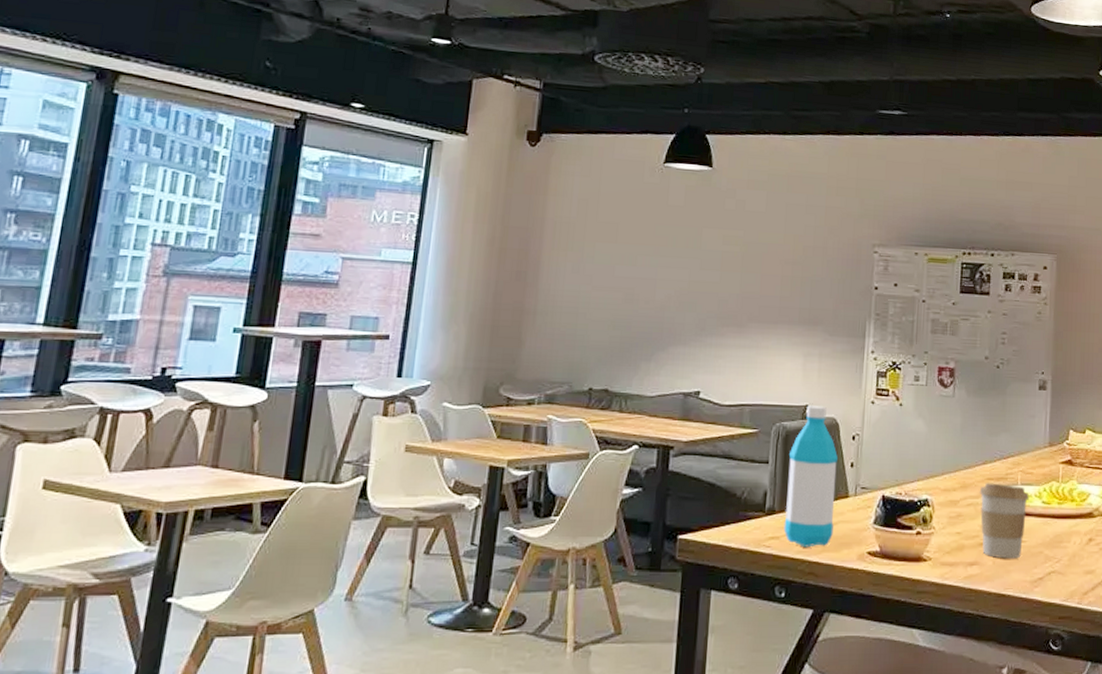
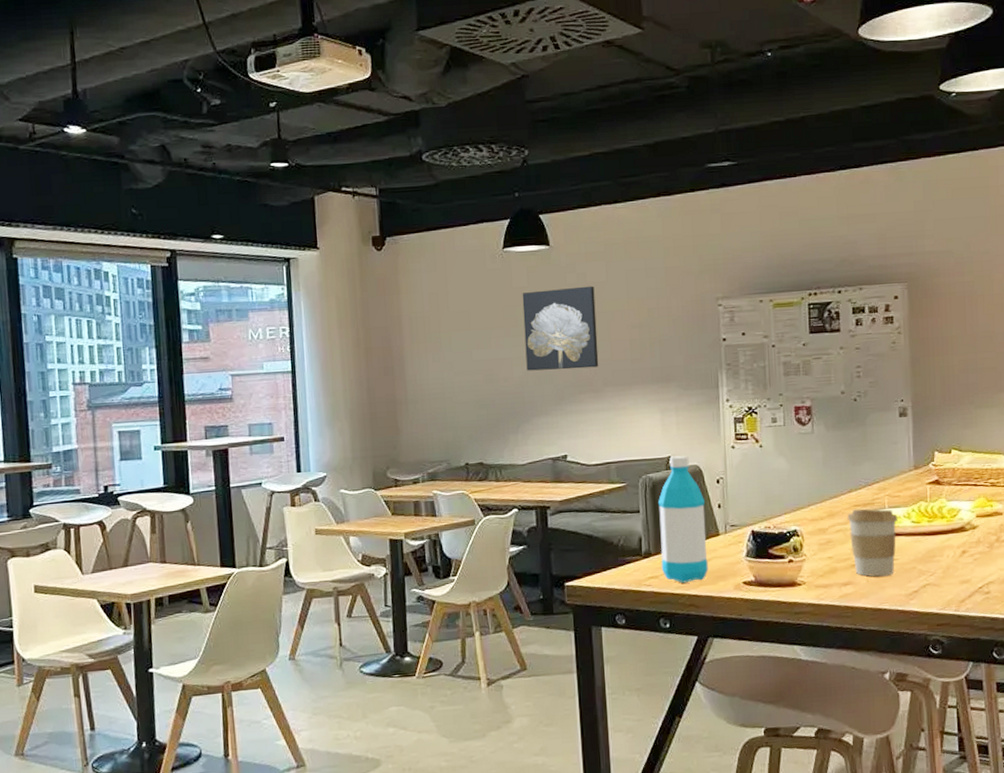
wall art: none [670,212,752,301] -> present [522,286,599,371]

